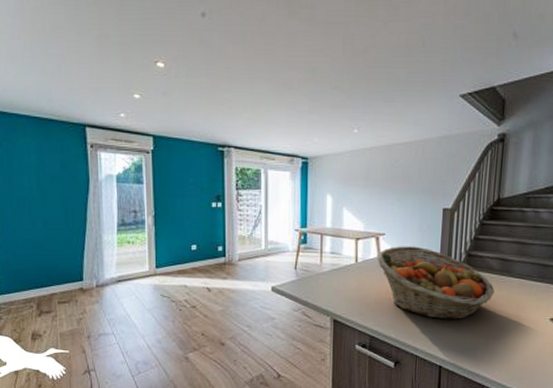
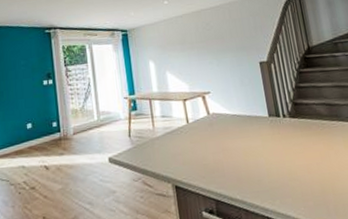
fruit basket: present [377,246,495,320] -> none [206,100,330,174]

